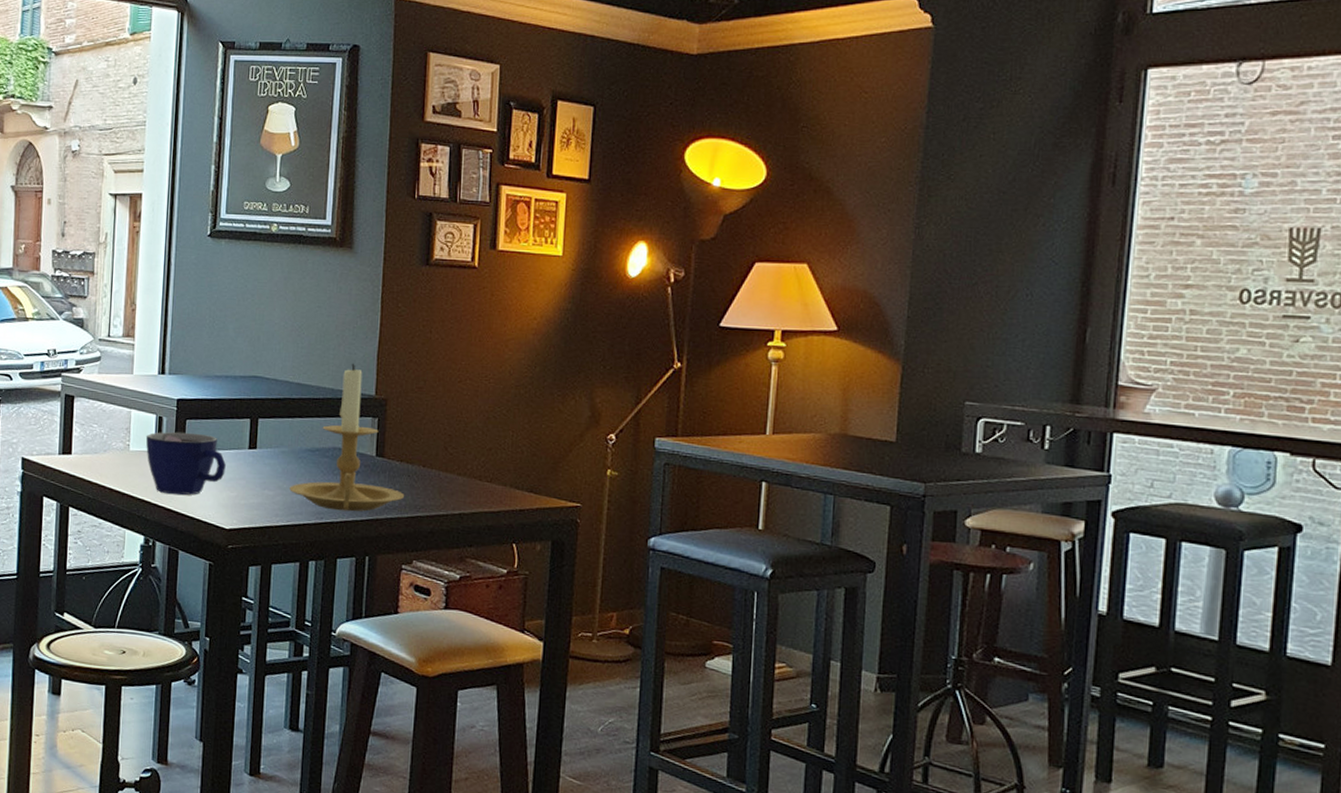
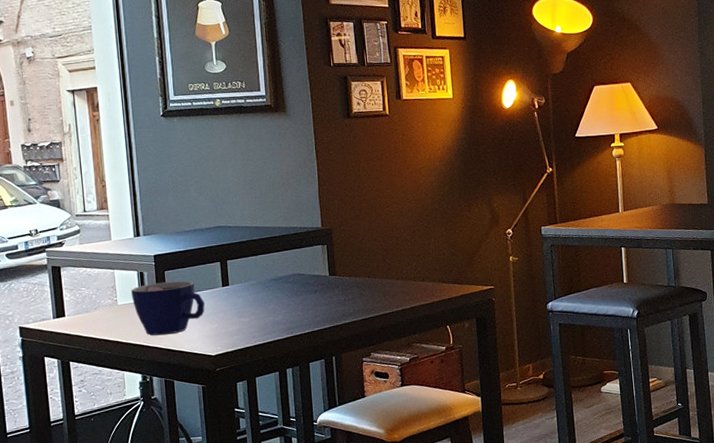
candle holder: present [289,363,404,512] -> none [261,204,356,325]

